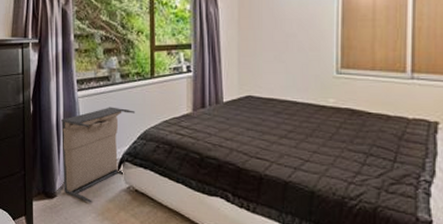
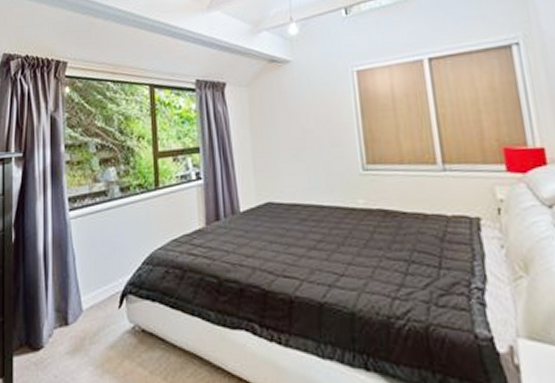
laundry hamper: present [61,107,136,202] -> none [50,227,139,351]

